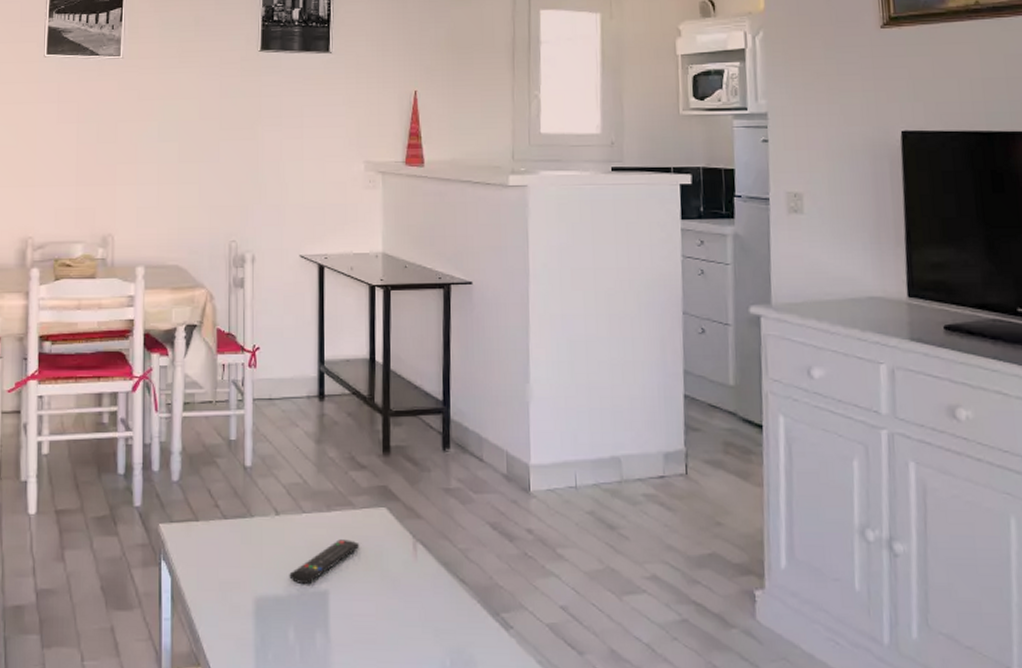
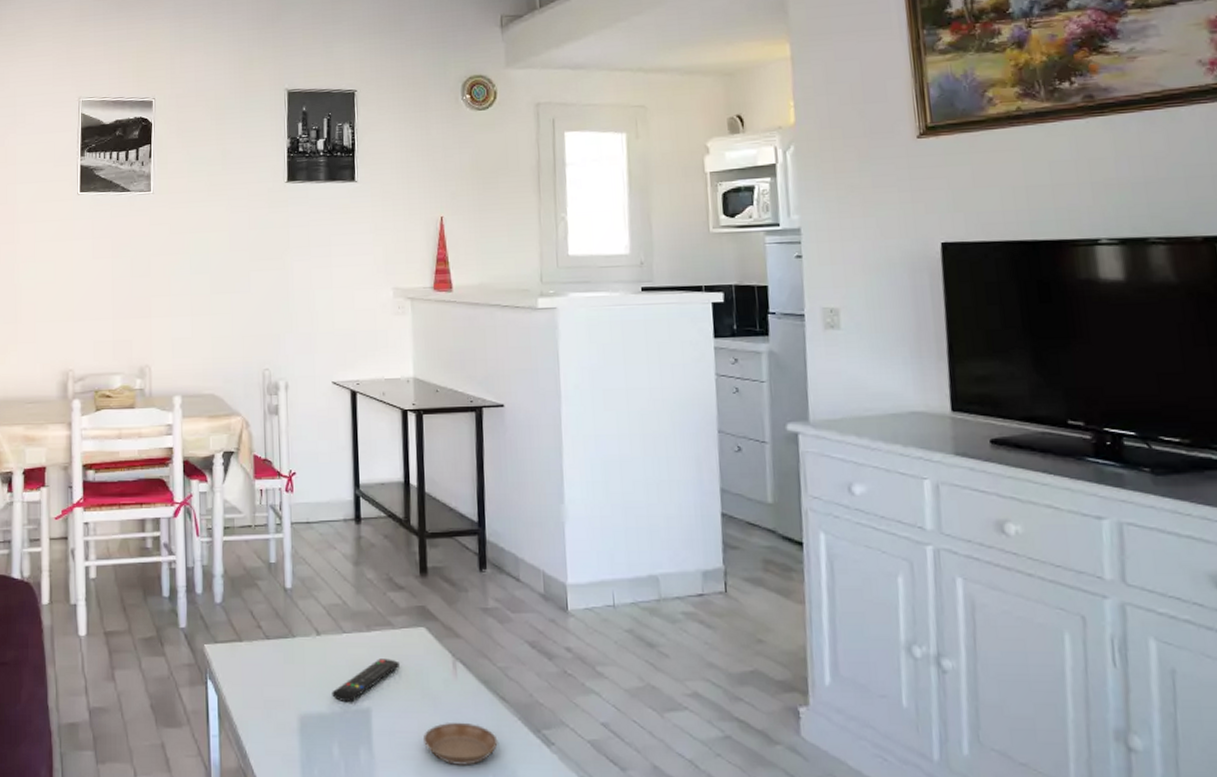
saucer: none [381,605,456,650] -> present [423,722,498,765]

